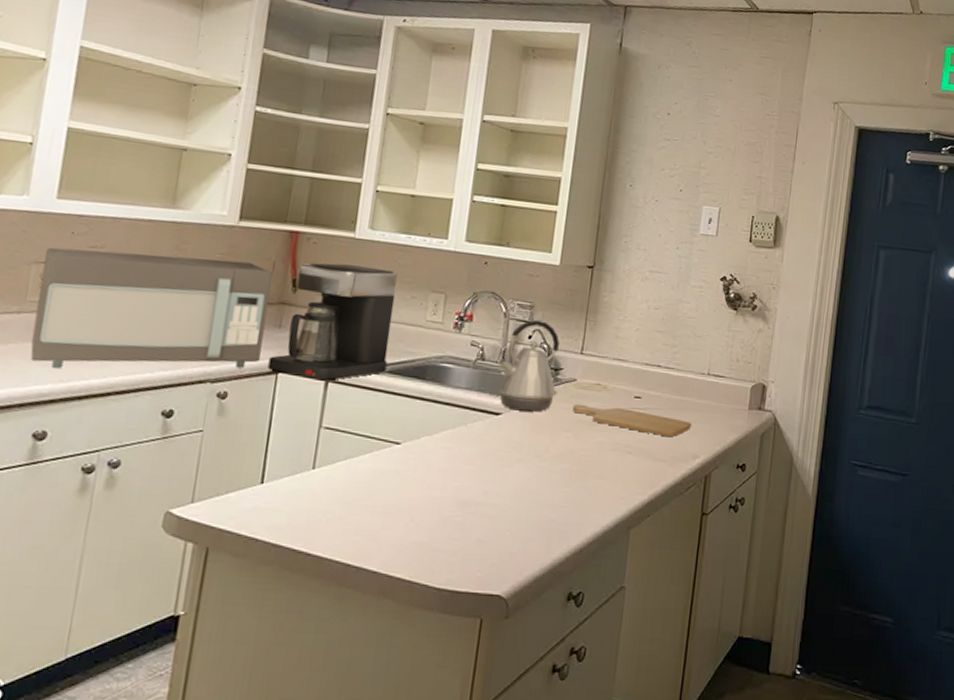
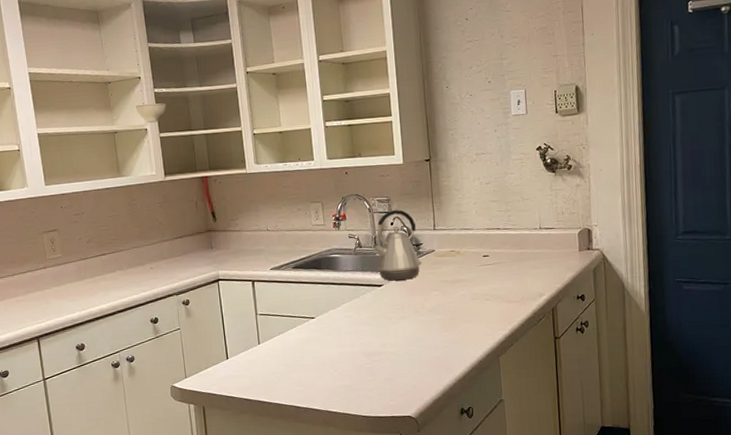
microwave: present [30,247,273,369] -> none [49,205,204,301]
bowl: none [222,120,268,149] -> present [135,103,167,123]
coffee maker: present [267,263,397,381] -> none [210,192,292,282]
chopping board: present [572,403,692,437] -> none [436,266,534,283]

